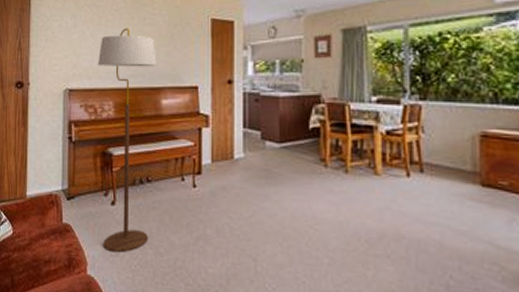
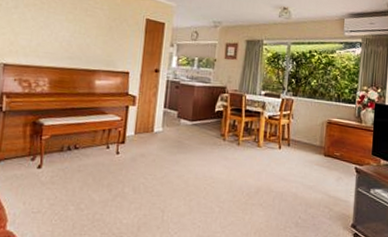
floor lamp: present [98,27,157,253] -> none [25,15,94,210]

